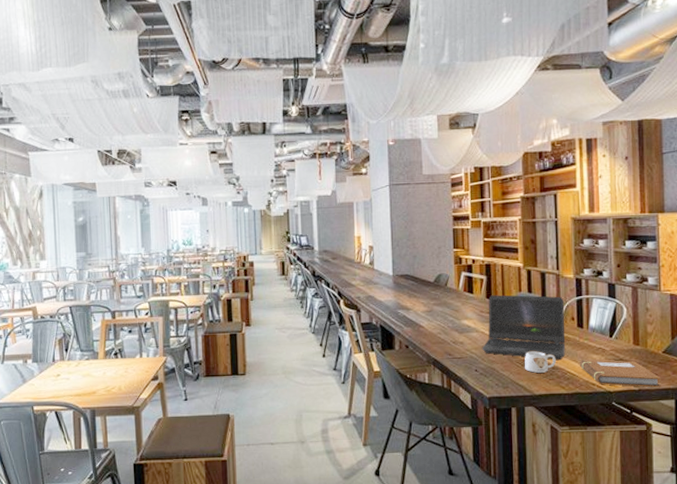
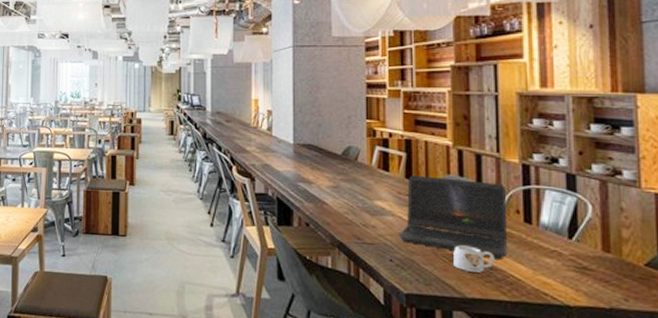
notebook: present [579,359,661,388] -> none [526,262,643,310]

